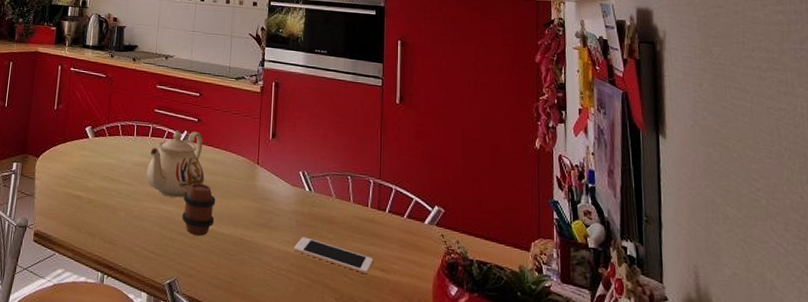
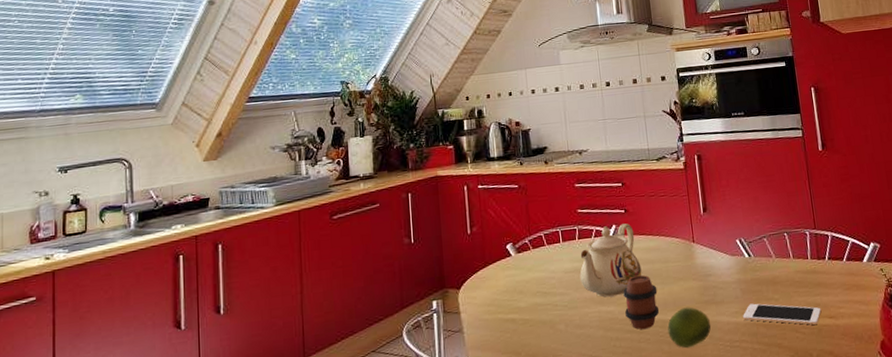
fruit: none [219,224,261,264] -> present [667,307,711,348]

